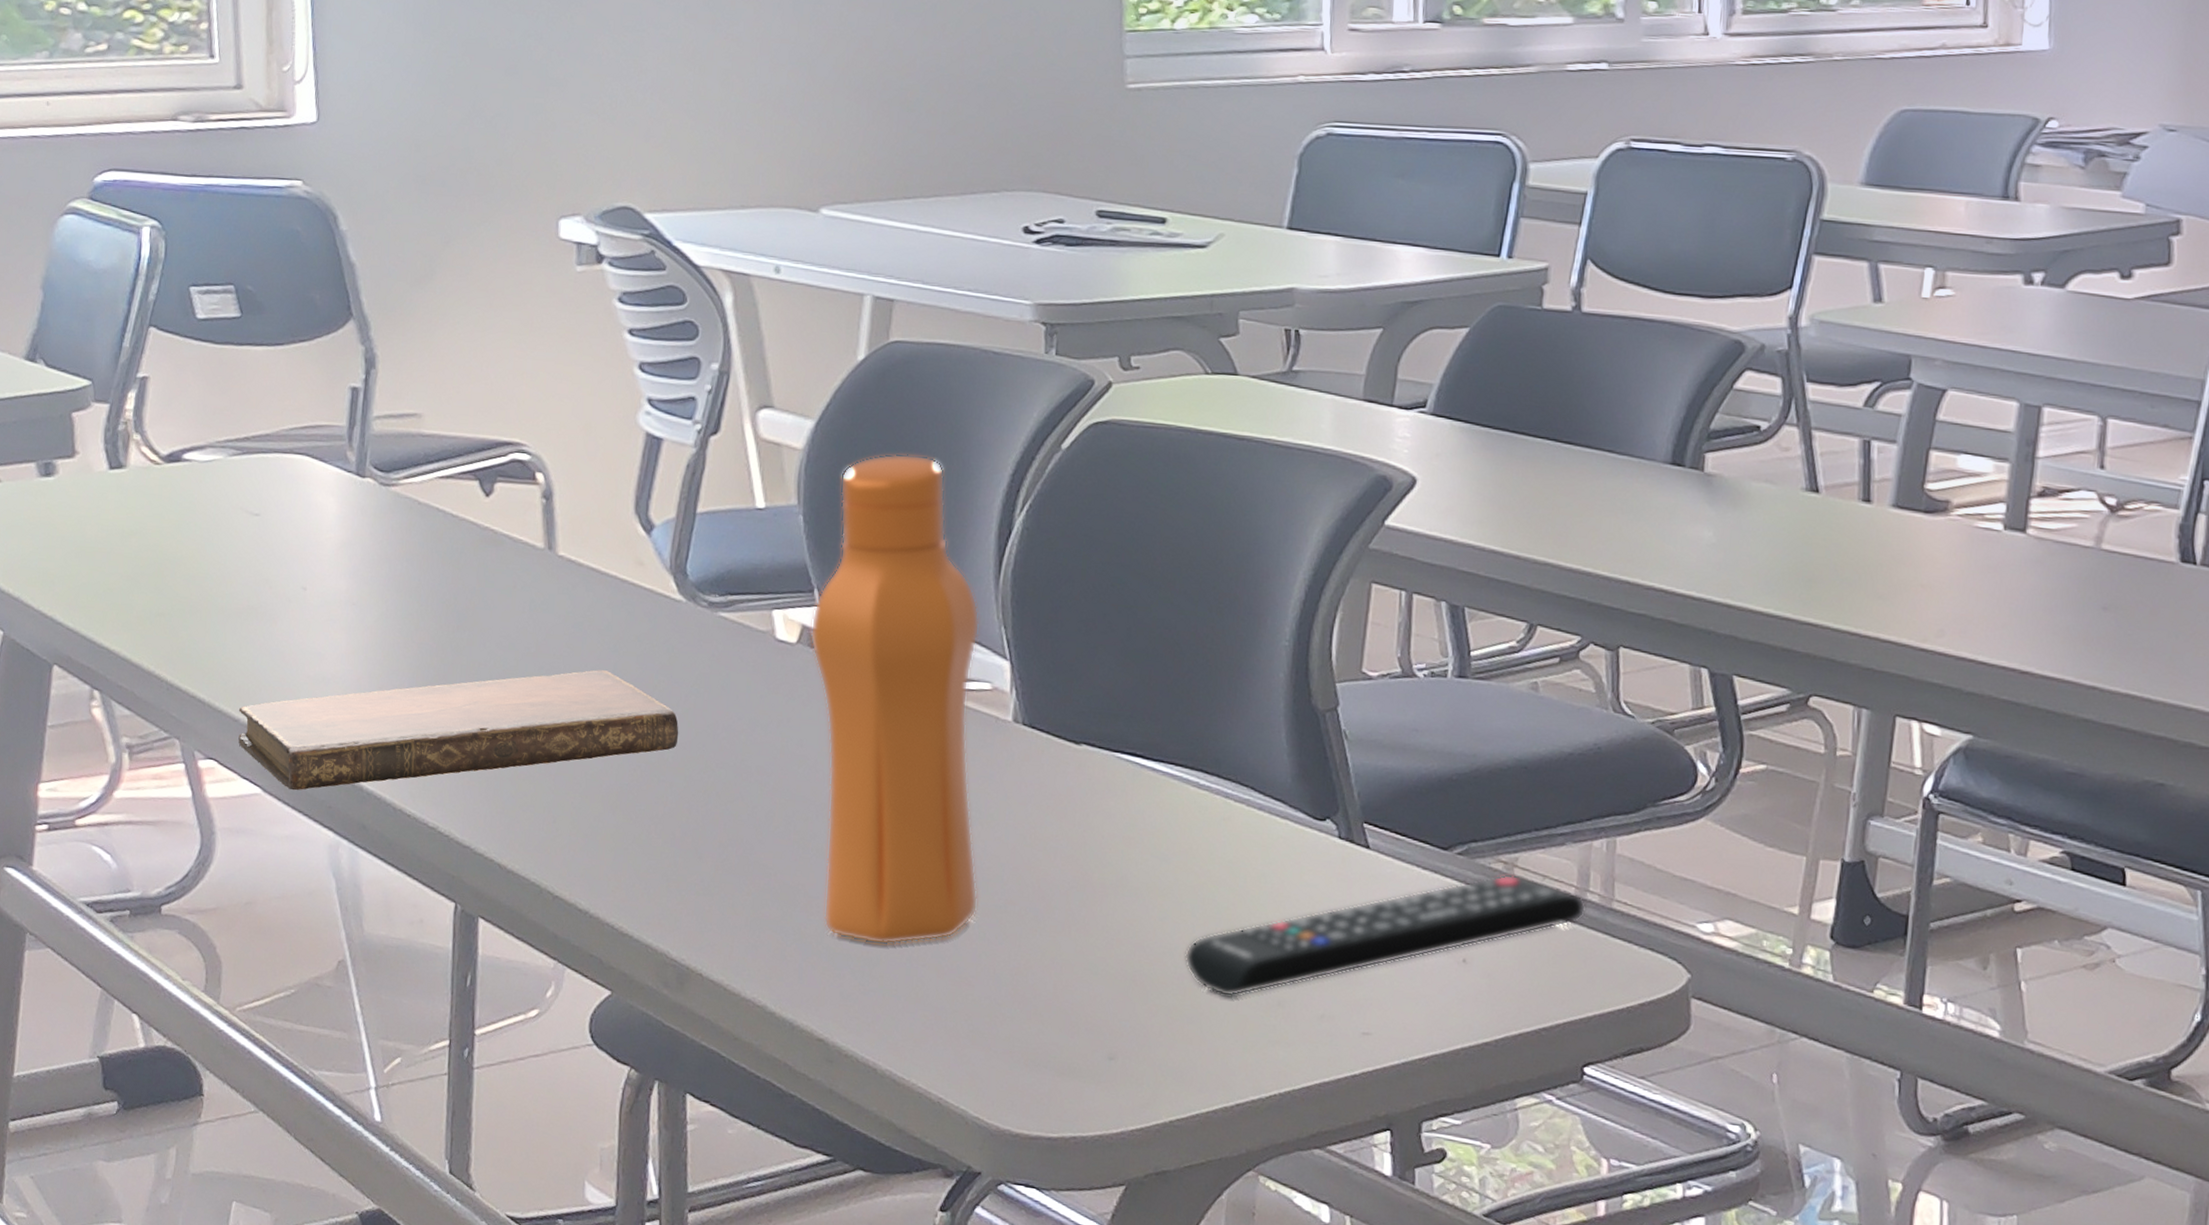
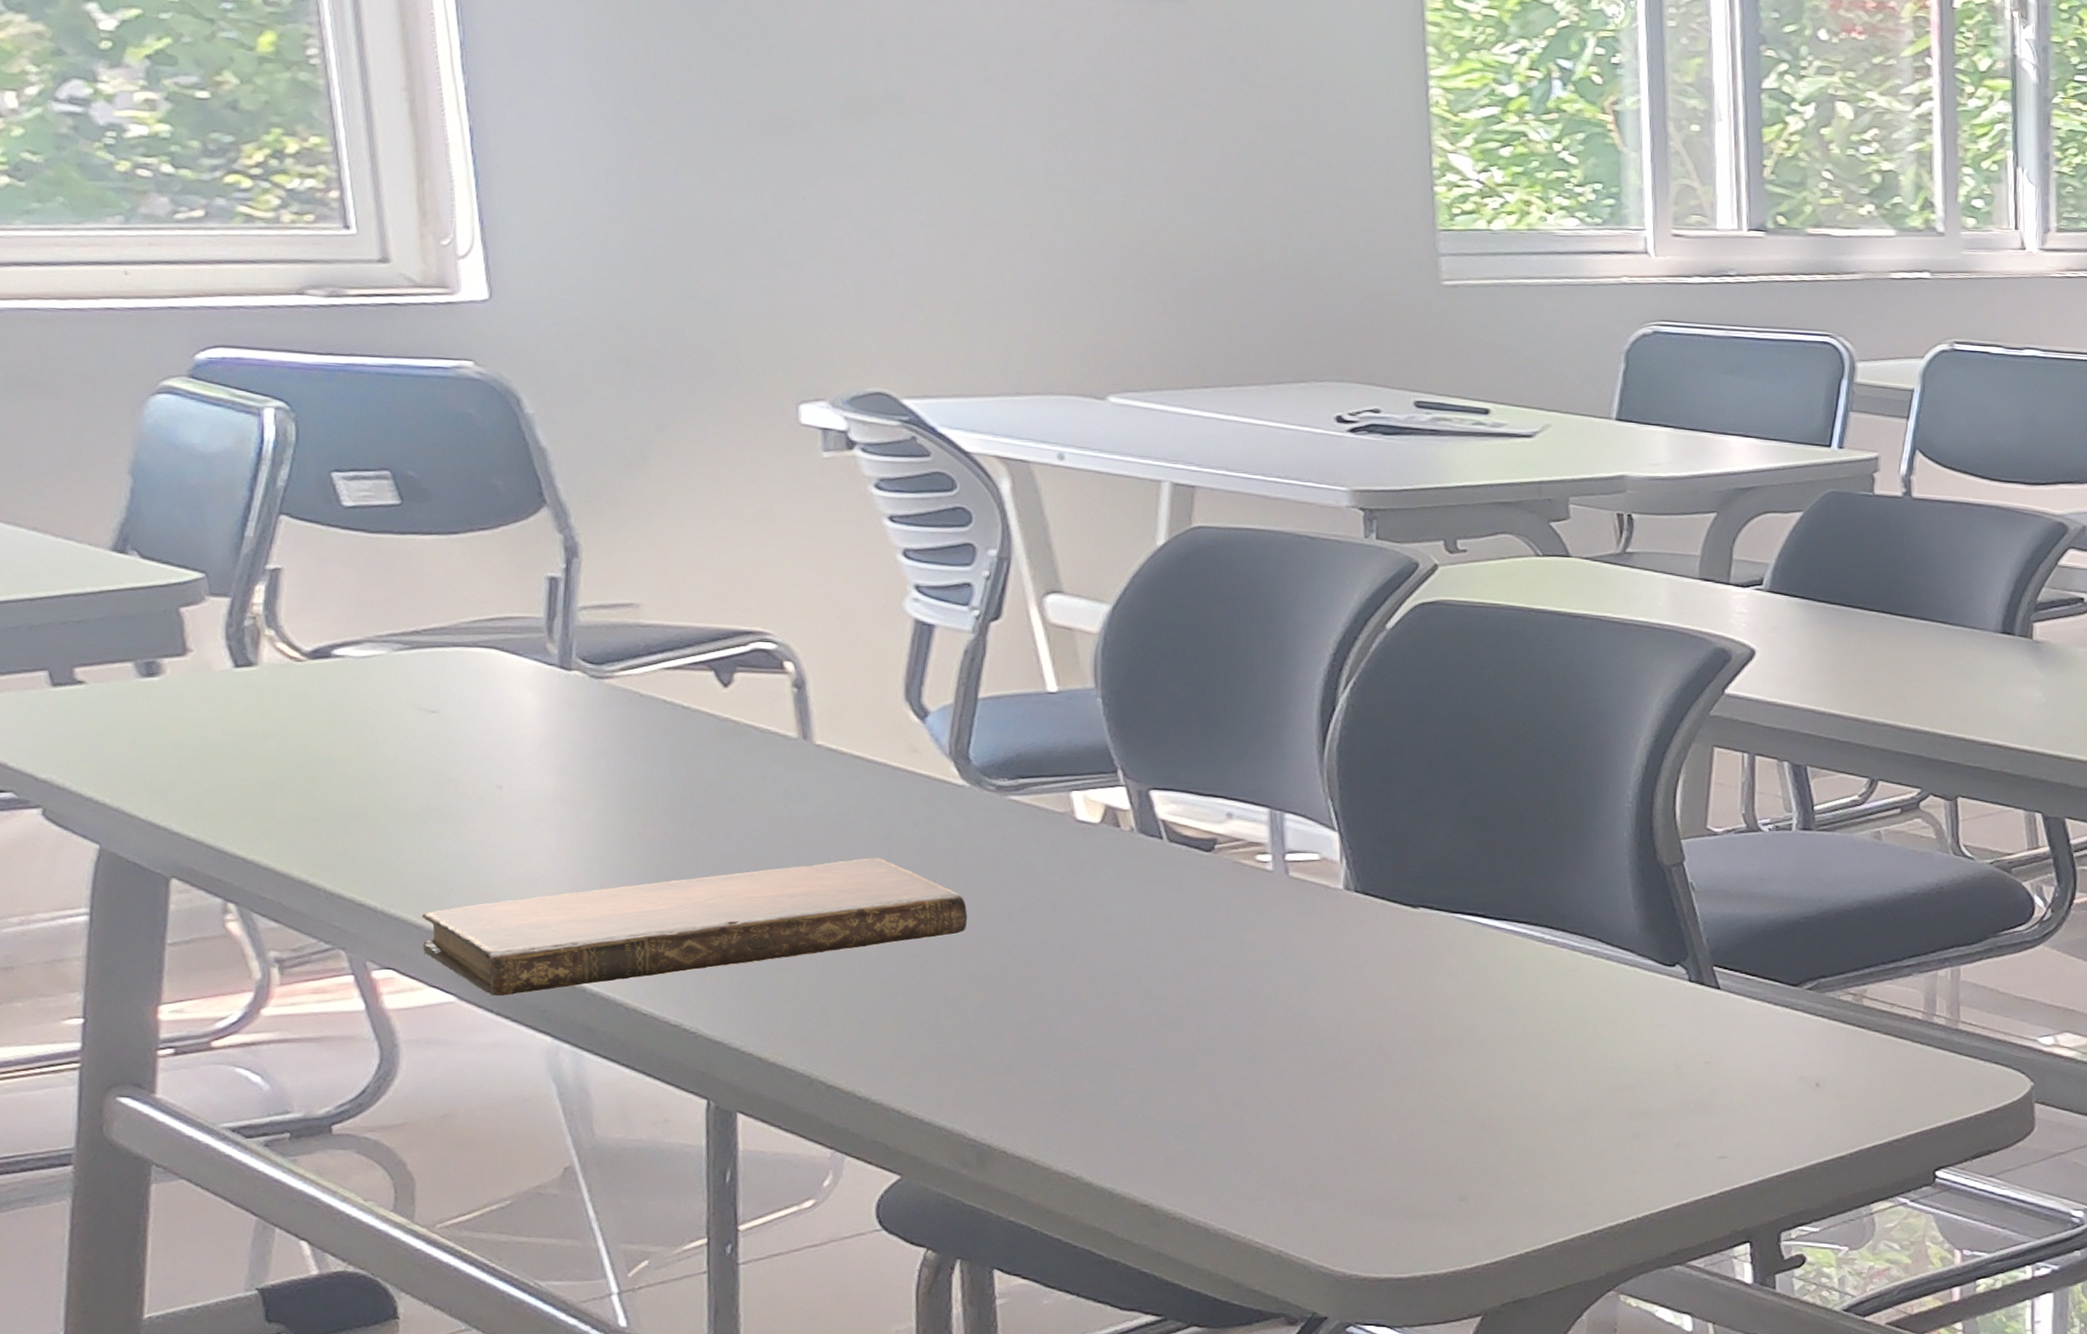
water bottle: present [810,453,980,945] -> none [1115,636,1314,1110]
remote control: present [1184,873,1587,998] -> none [1535,1004,1934,1134]

